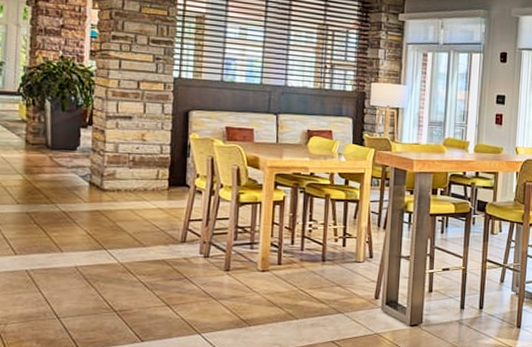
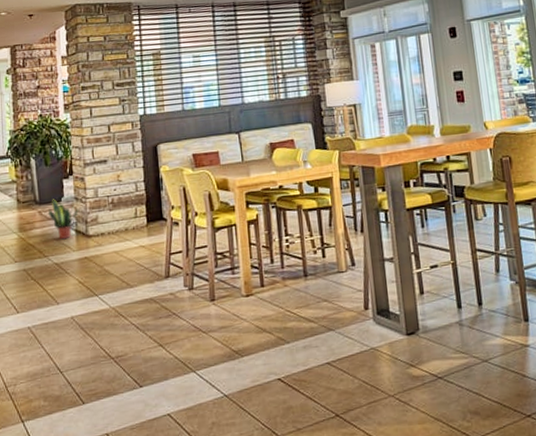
potted plant: none [61,146,95,190] -> present [49,199,79,240]

